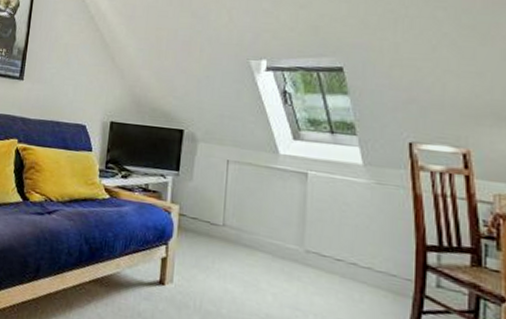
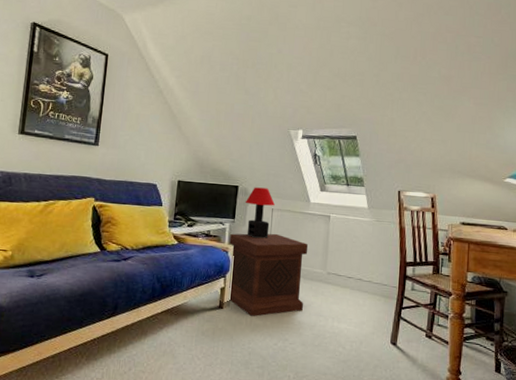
side table: none [171,189,278,301] -> present [228,233,309,317]
table lamp: none [192,132,231,199] -> present [245,187,275,239]

